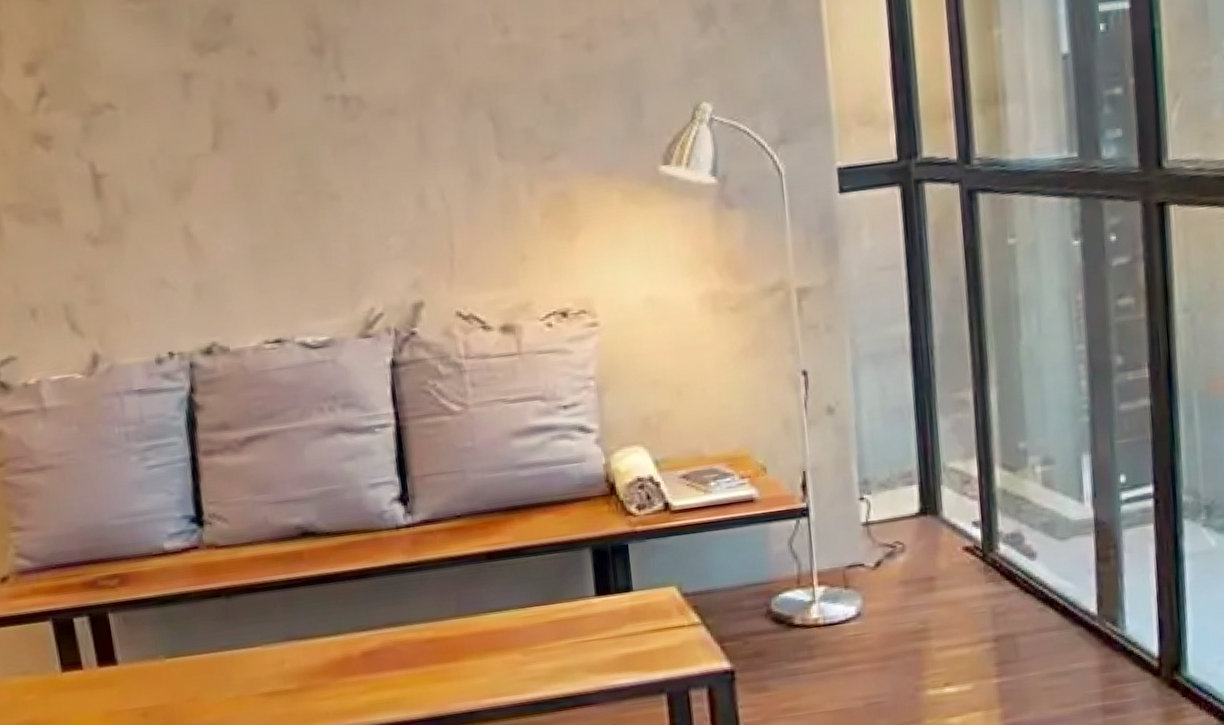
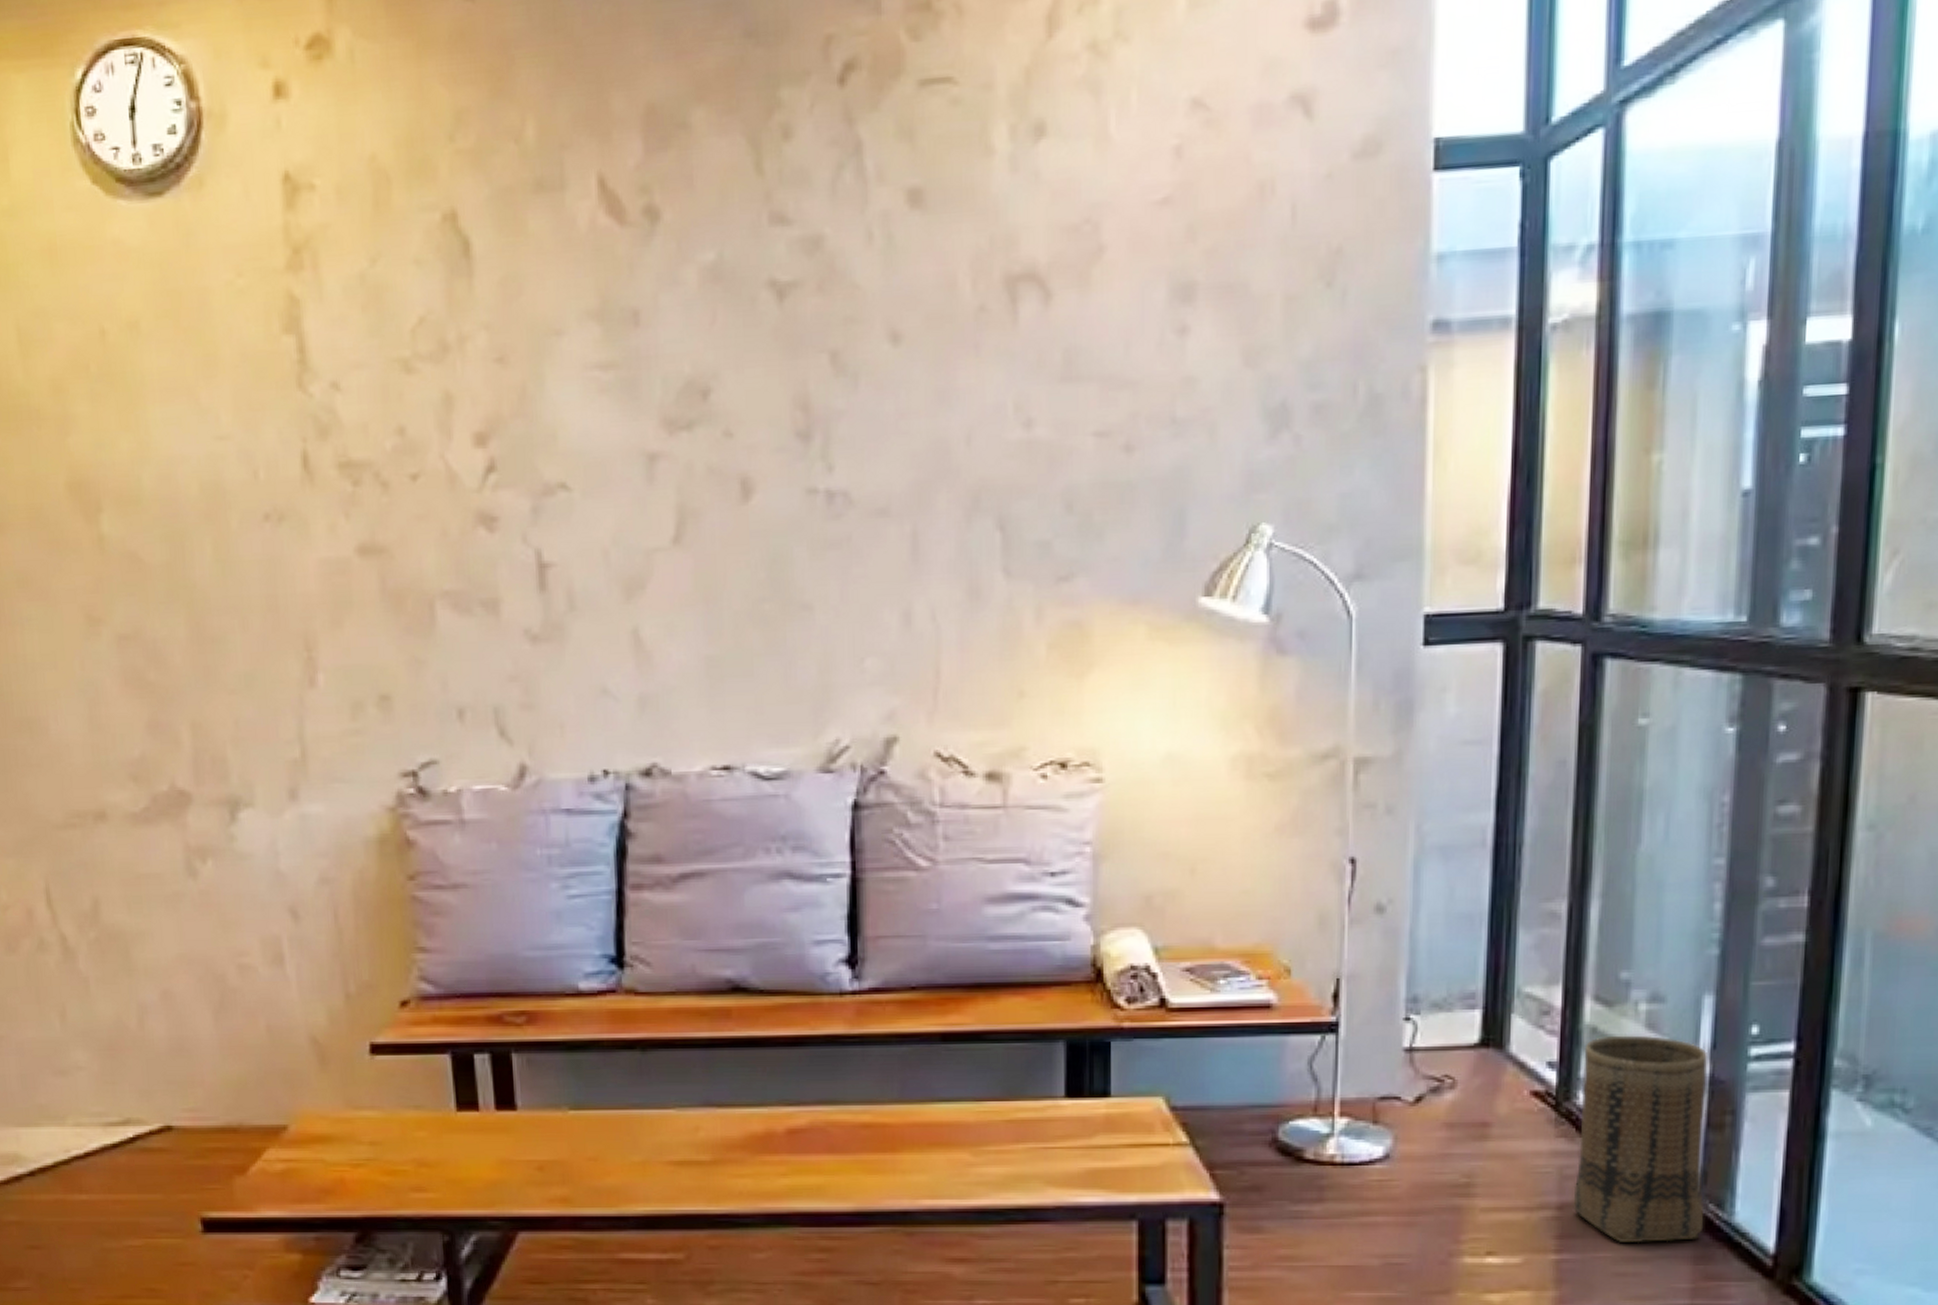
basket: none [999,491,1105,662] -> present [1573,1035,1707,1244]

